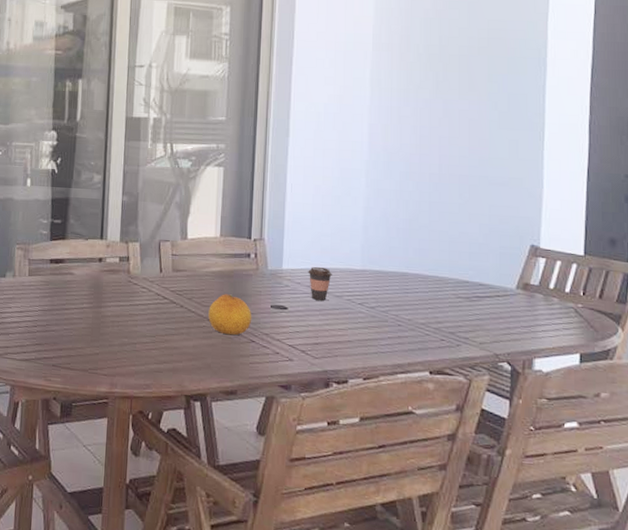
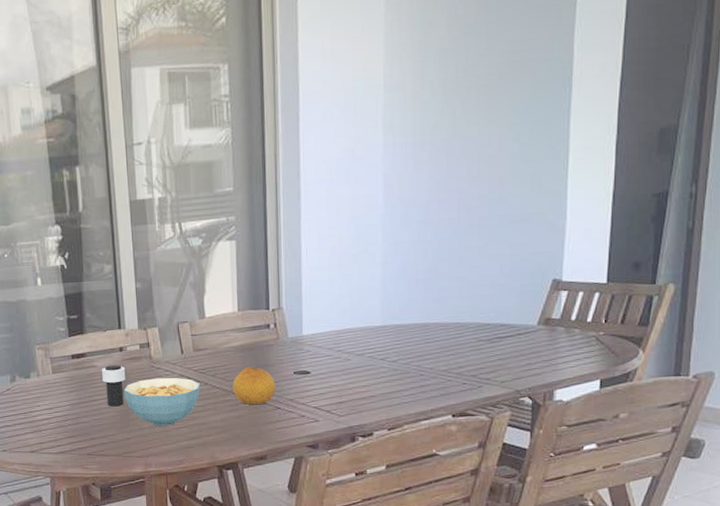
cup: none [78,275,102,318] -> present [102,365,126,407]
cereal bowl: none [97,293,176,346] -> present [123,377,200,426]
coffee cup: present [308,266,332,301] -> none [328,328,353,361]

